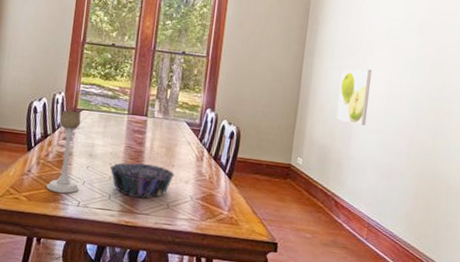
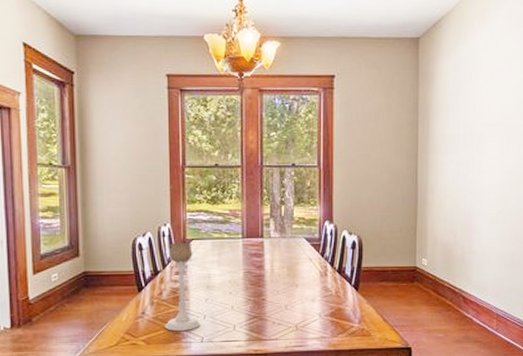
decorative bowl: present [109,163,174,199] -> none [230,288,299,323]
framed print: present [336,69,372,125] -> none [456,159,486,217]

